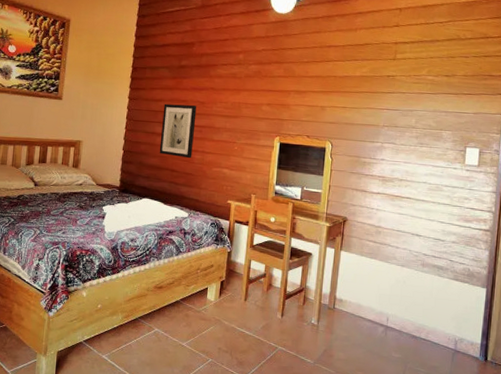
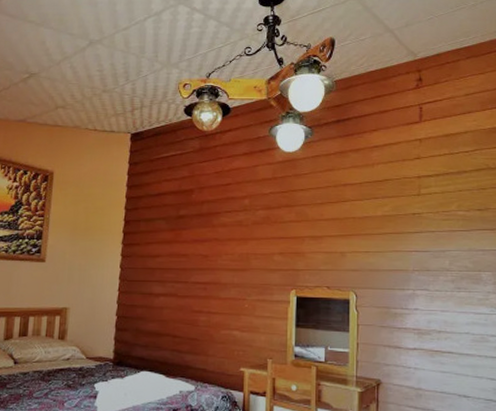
wall art: present [159,103,197,159] -> none [158,259,199,321]

